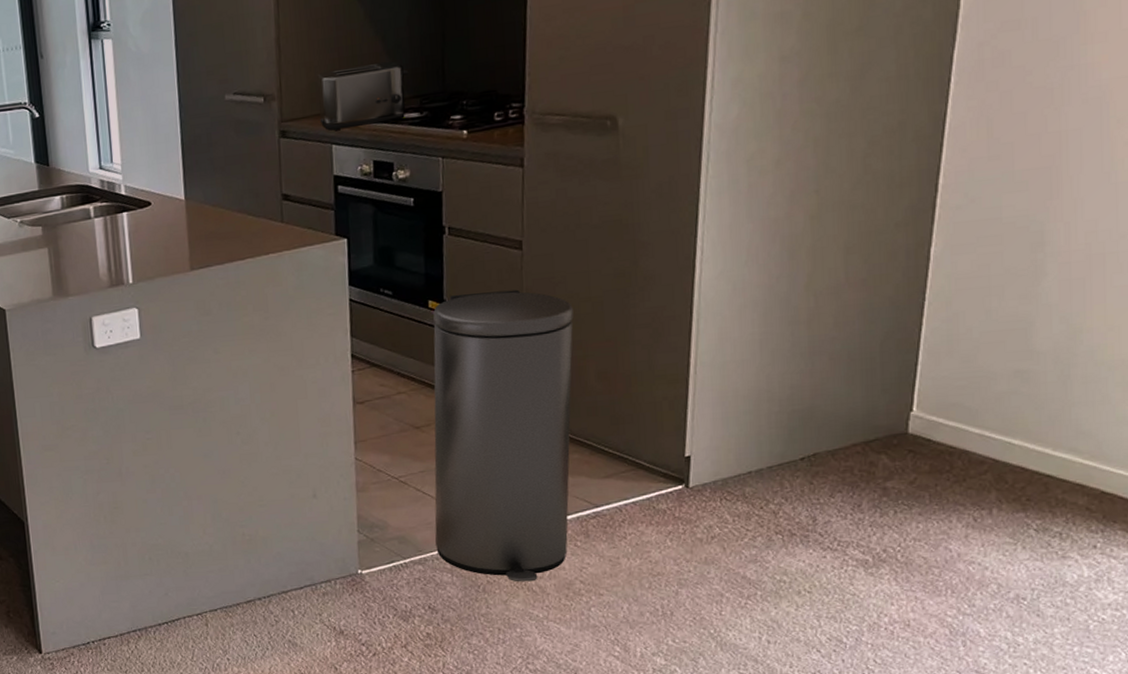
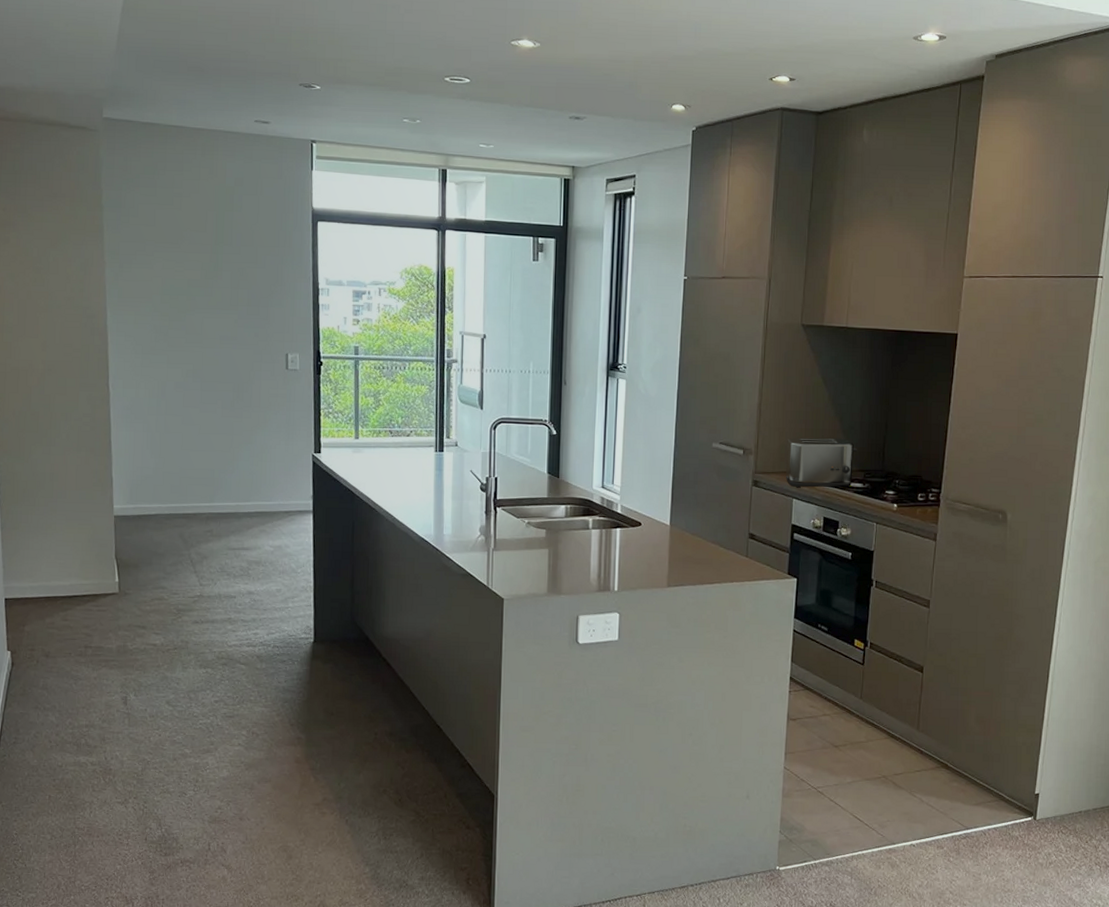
pedal bin: present [433,289,574,582] -> none [841,637,964,889]

